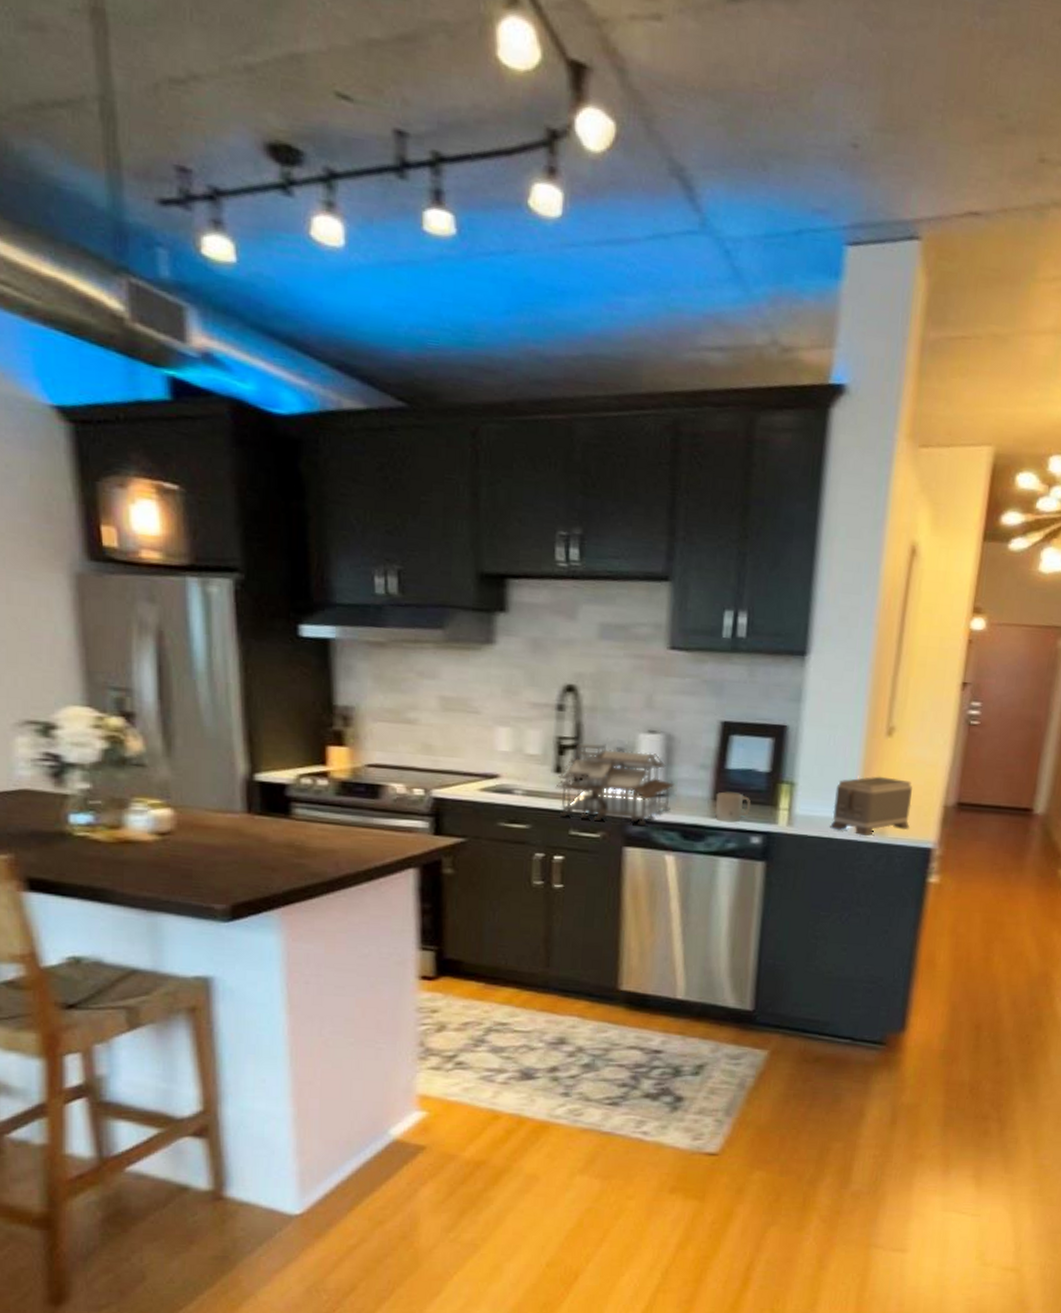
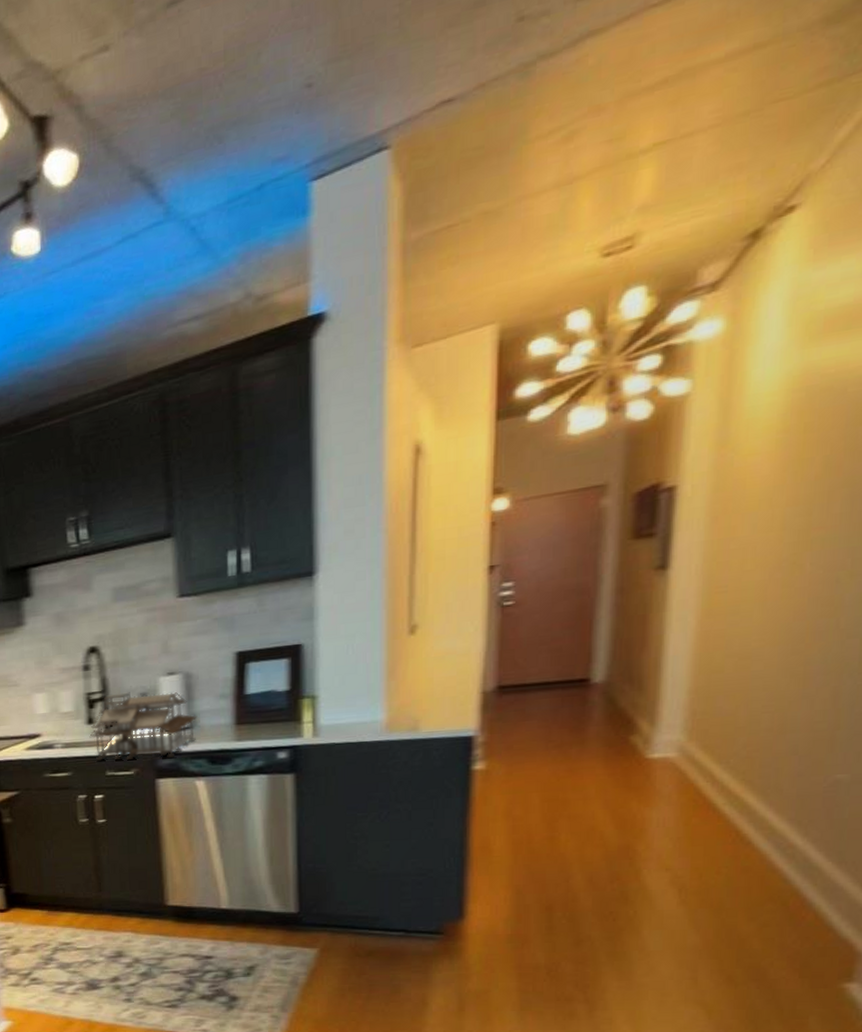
mug: present [715,791,752,823] -> none [238,714,274,745]
toaster: present [830,776,912,837] -> none [358,673,446,736]

